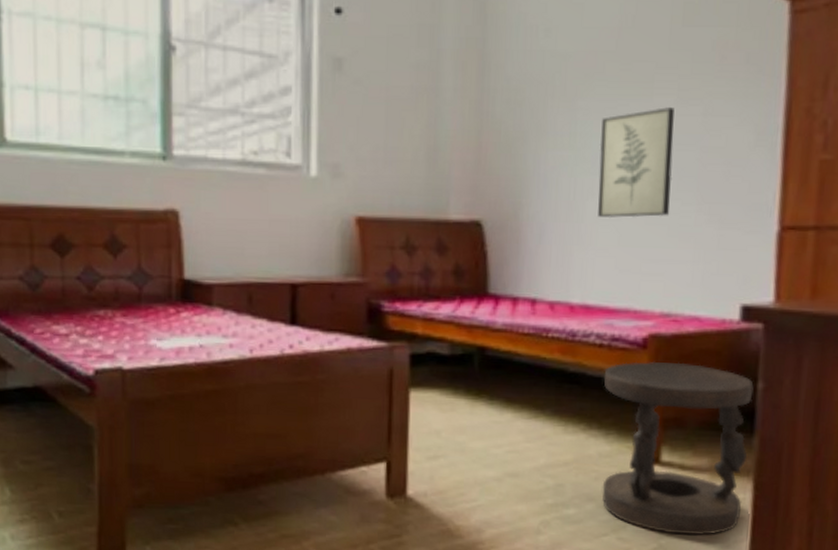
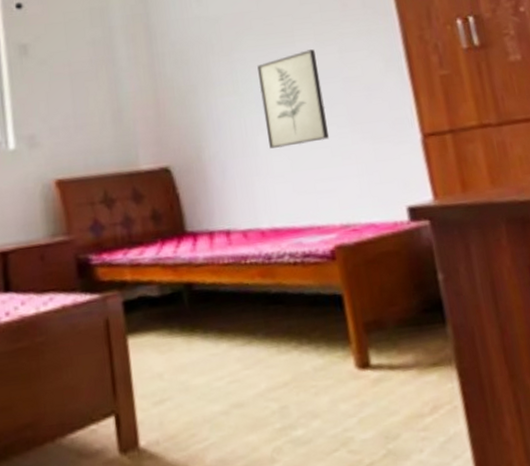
stool: present [602,361,754,536] -> none [302,266,454,437]

